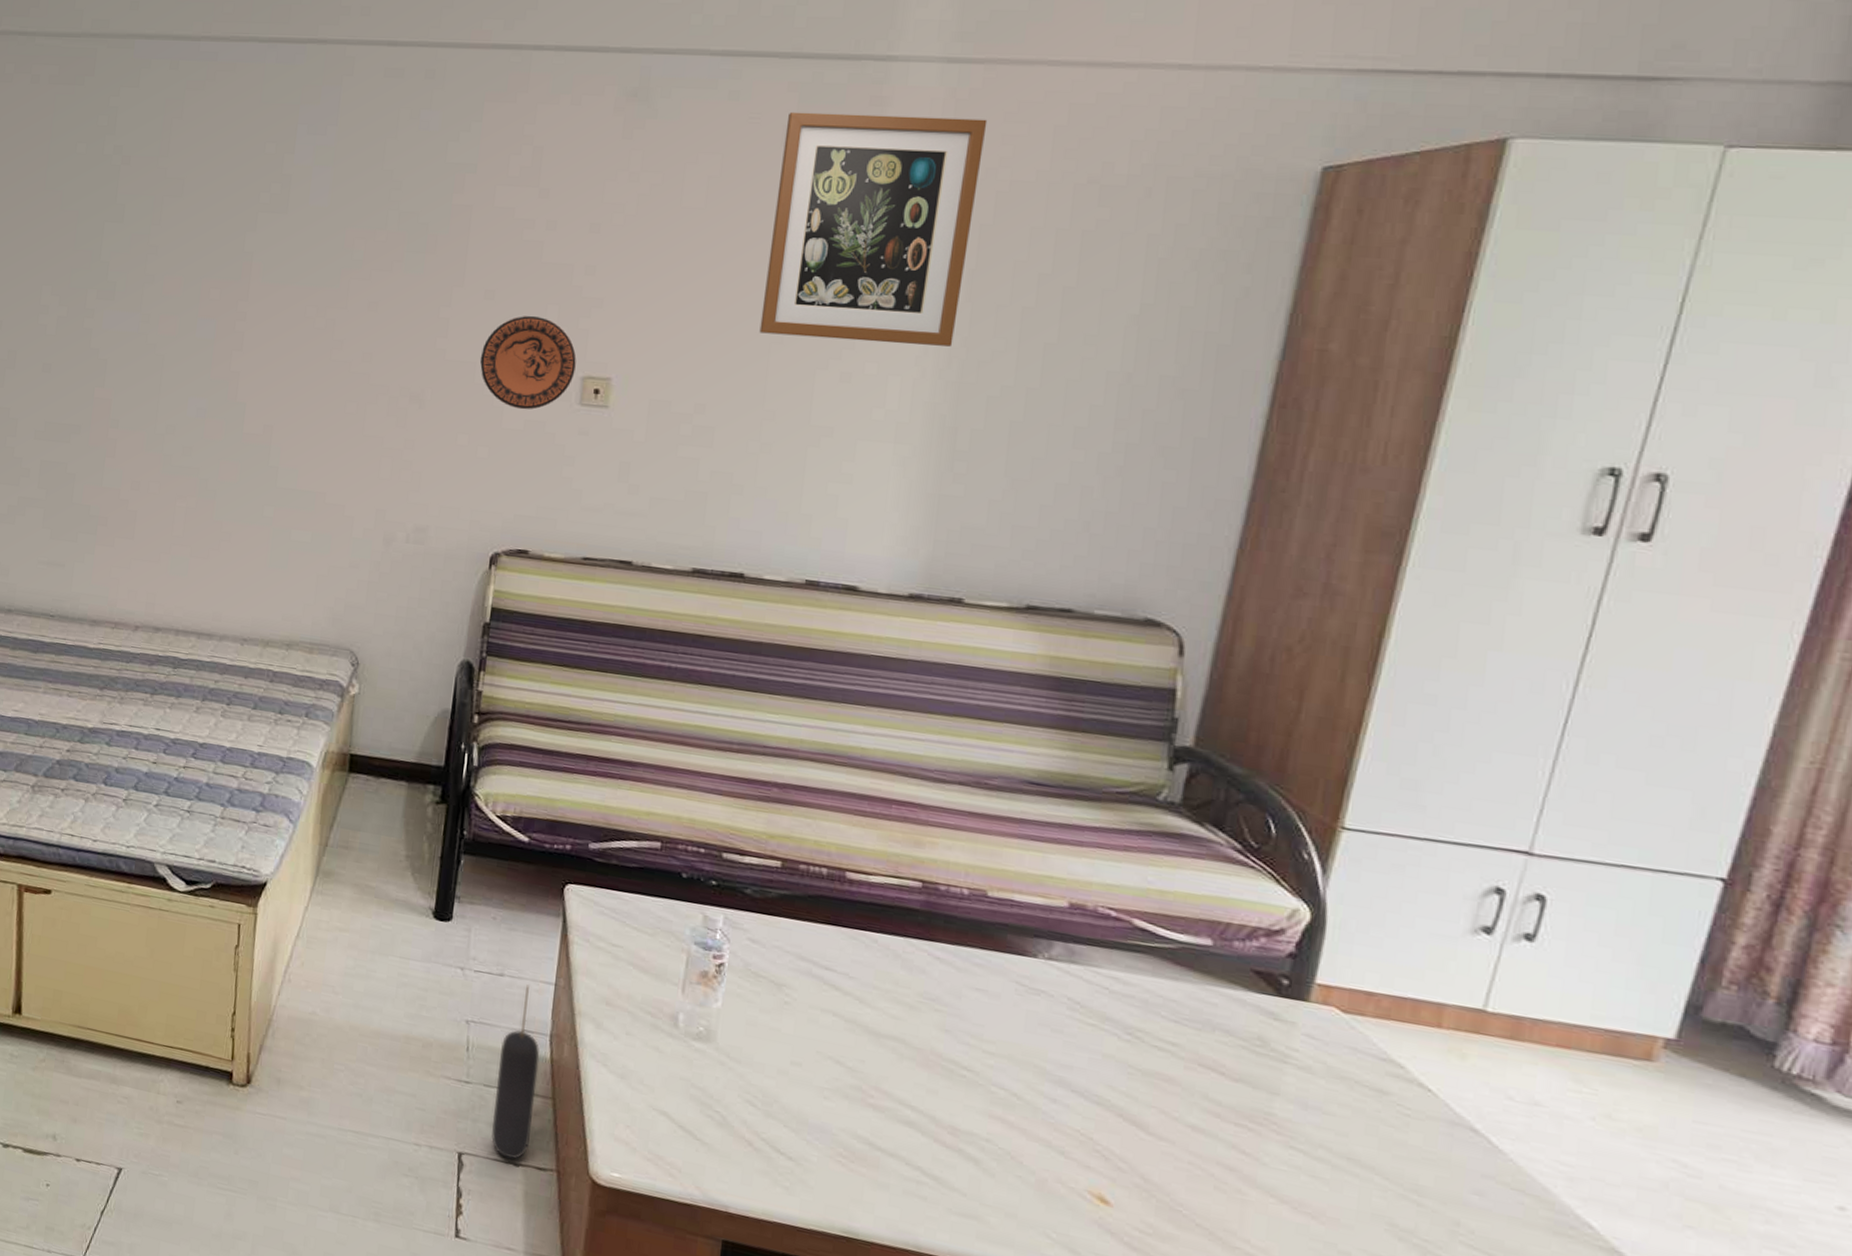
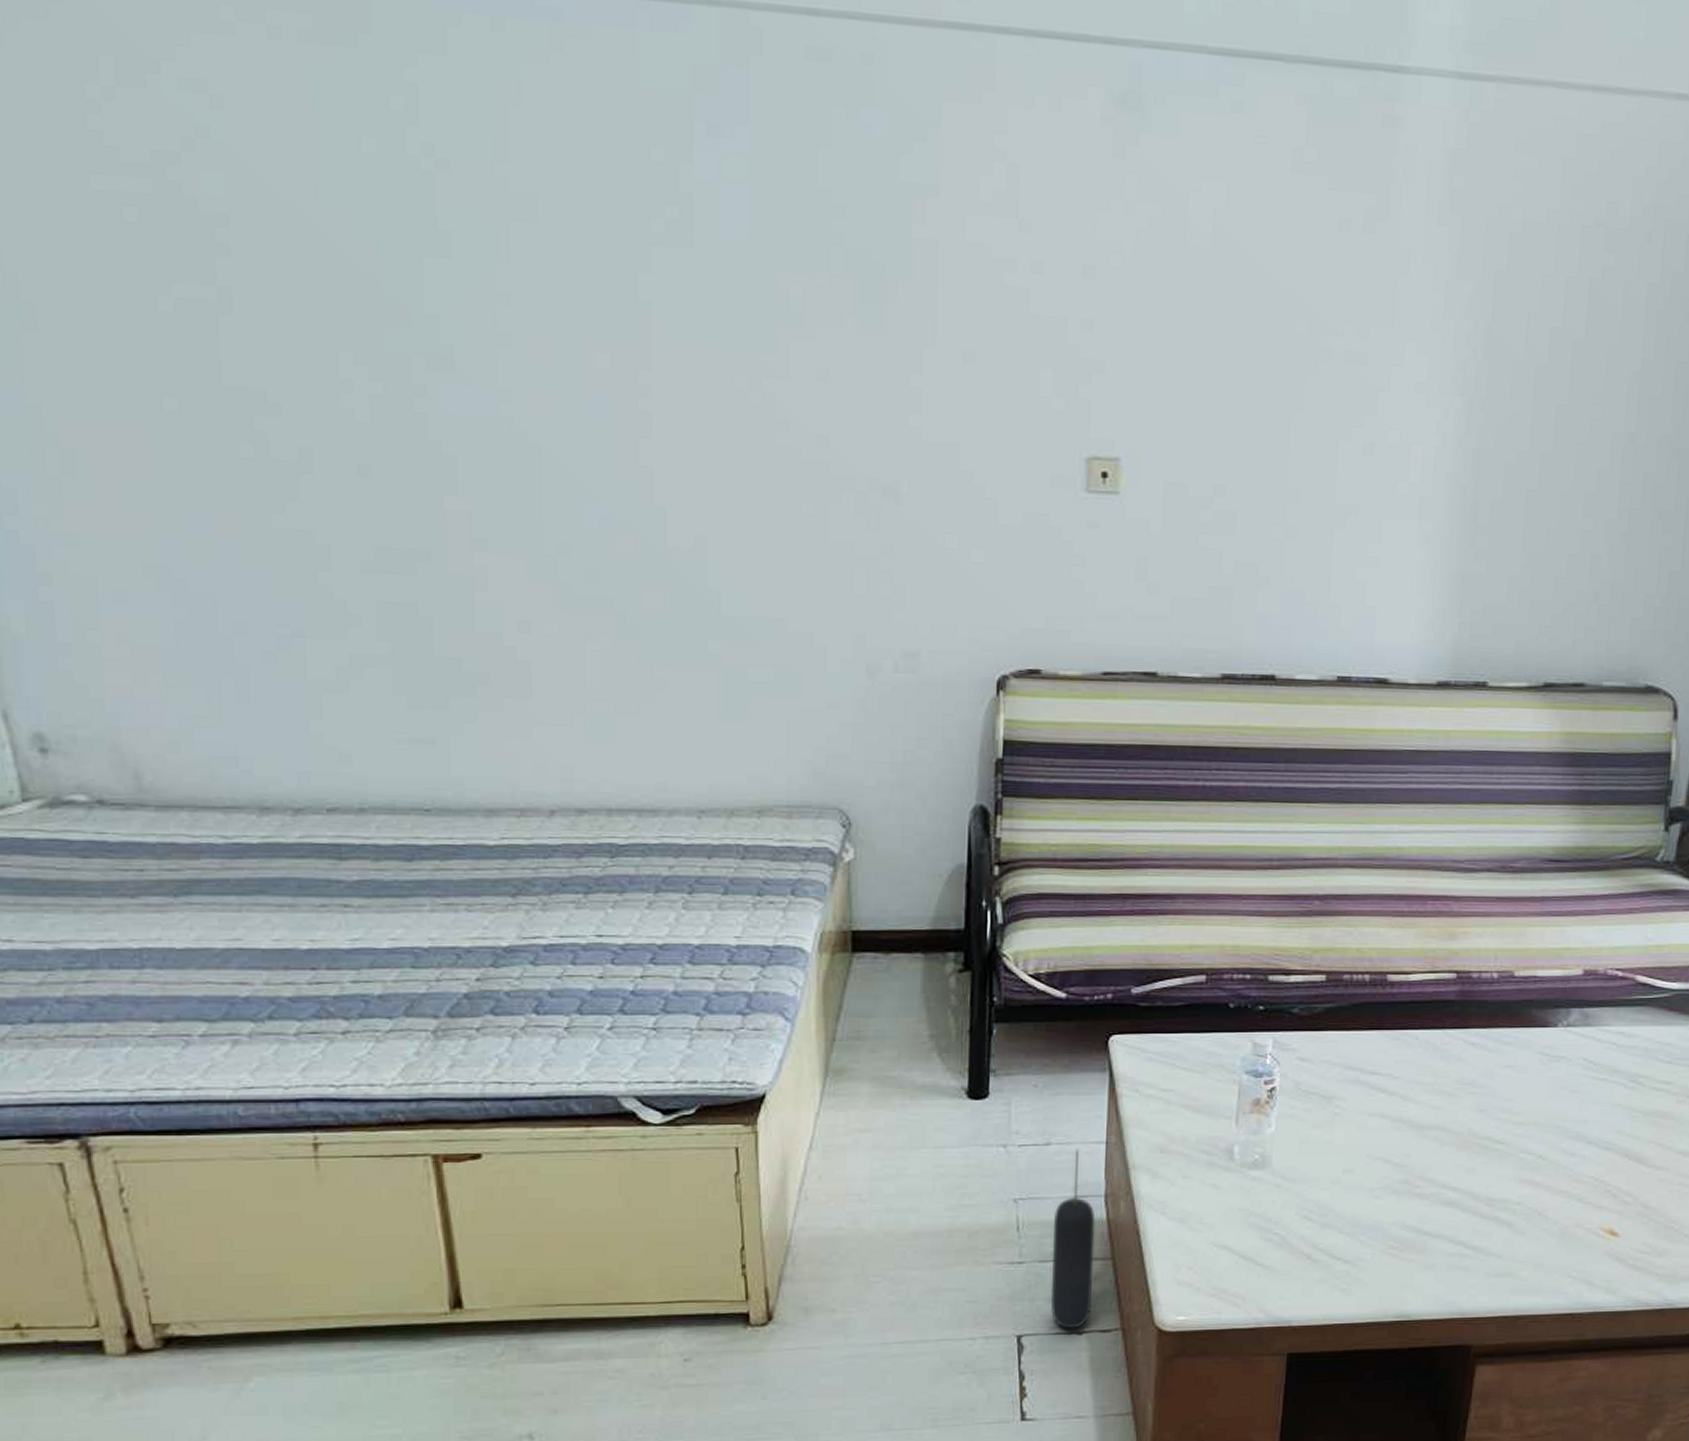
decorative plate: present [479,315,577,410] -> none [964,383,1079,501]
wall art: present [759,111,988,347] -> none [1278,130,1500,410]

